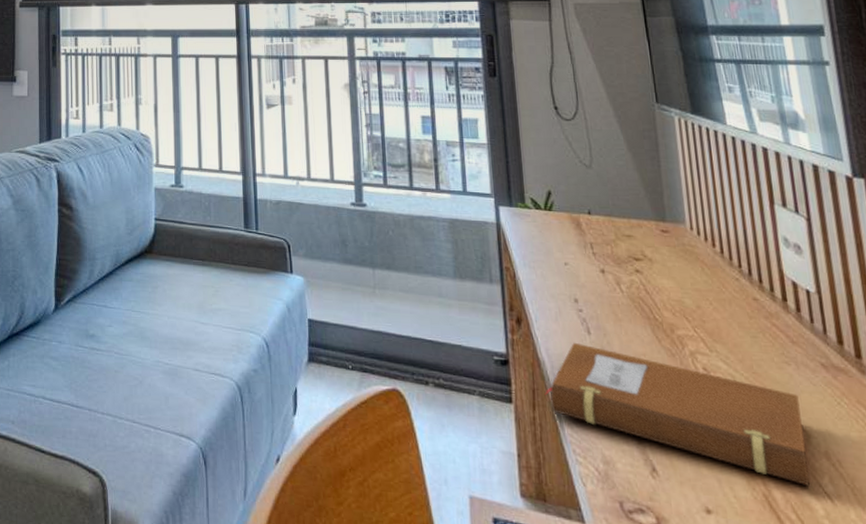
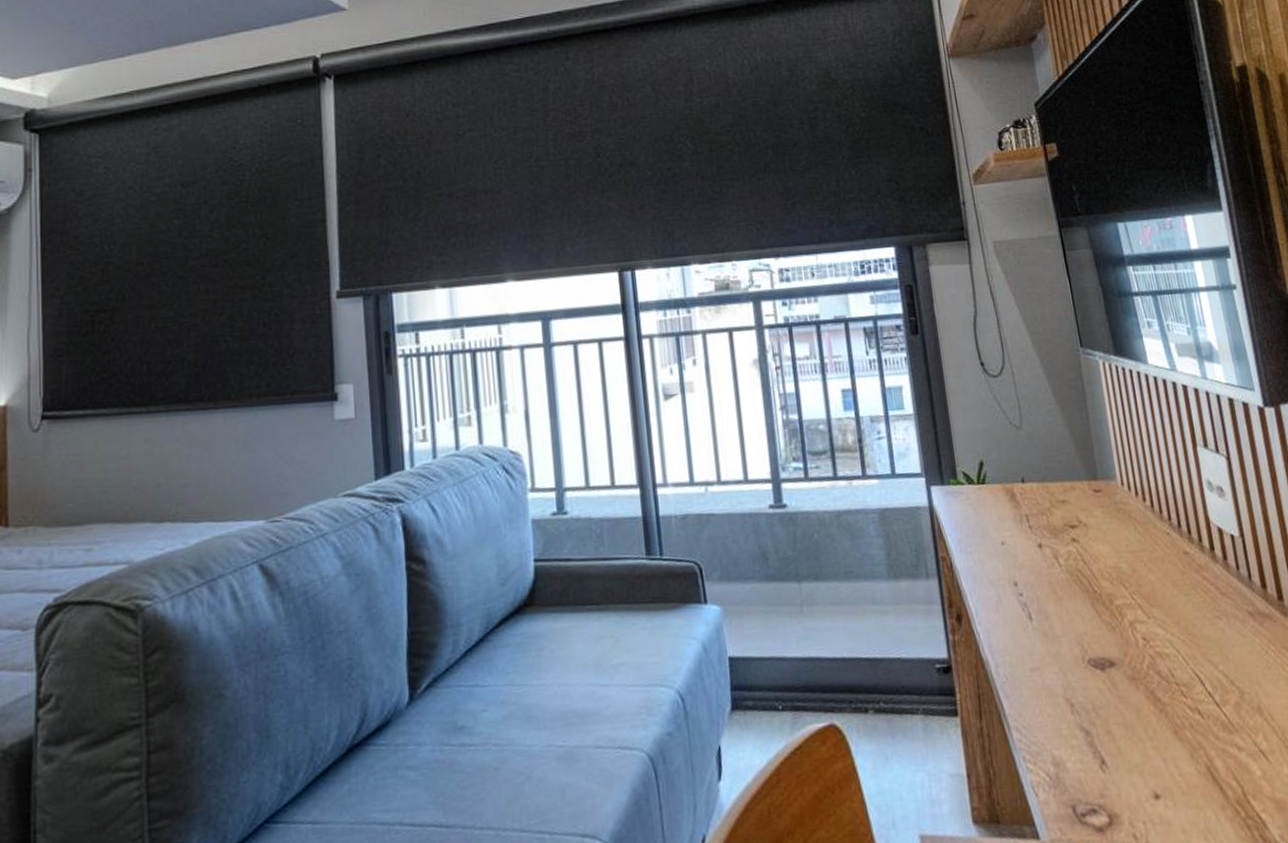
notebook: present [544,342,810,487] -> none [990,632,1247,748]

